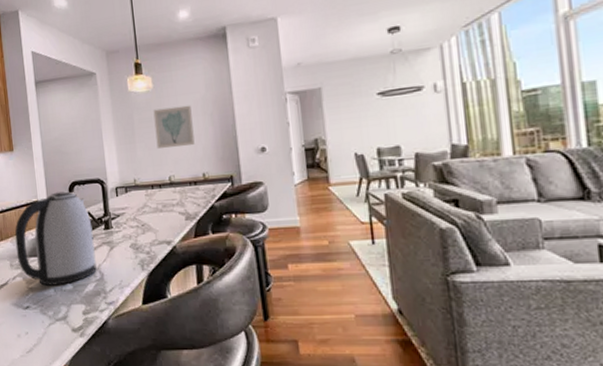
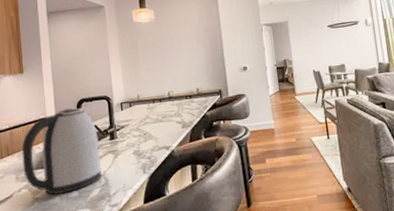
wall art: present [153,105,195,148] -> none [155,33,190,69]

